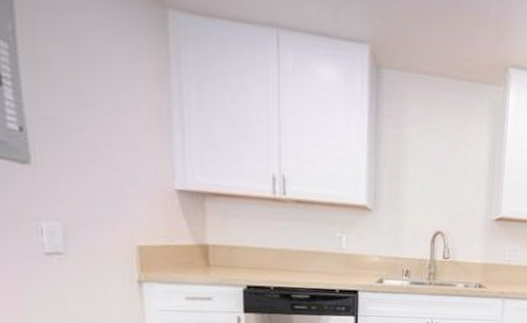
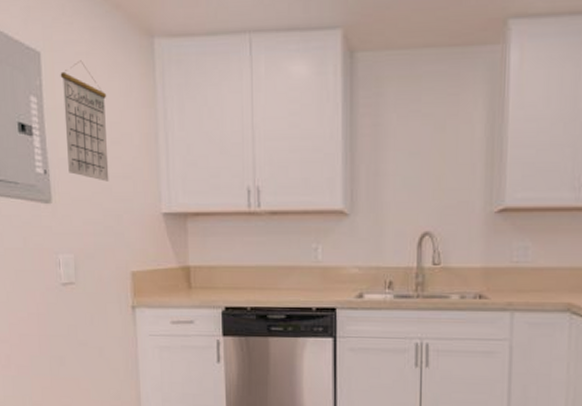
calendar: none [42,13,110,150] -> present [60,60,109,182]

